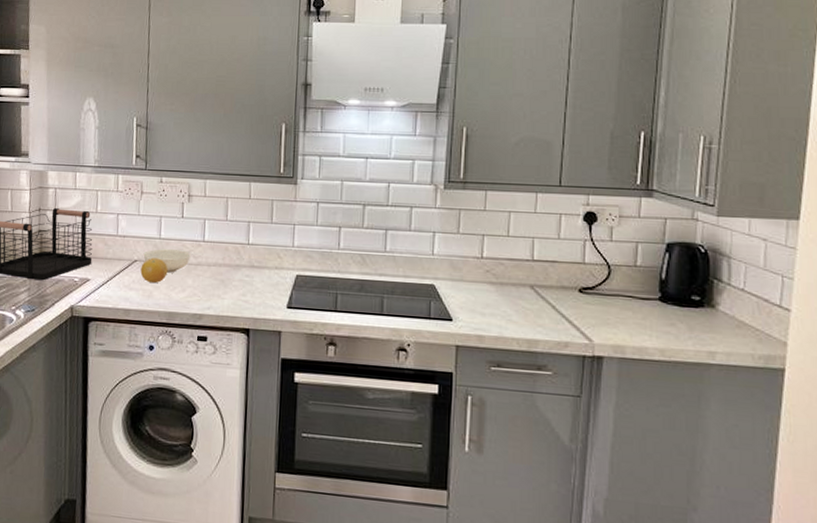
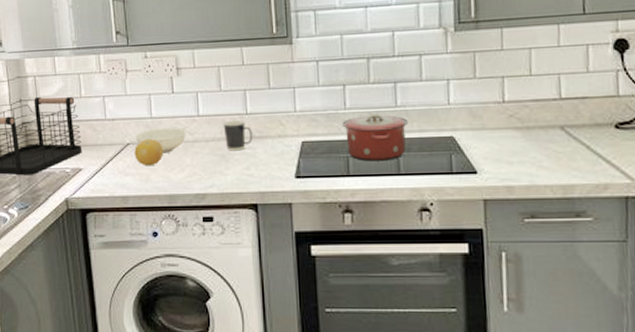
mug: none [225,249,252,278] -> present [223,121,253,151]
casserole: none [335,256,395,301] -> present [342,114,409,161]

